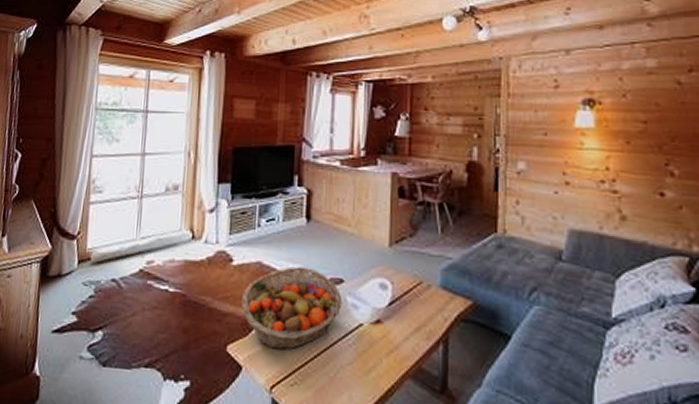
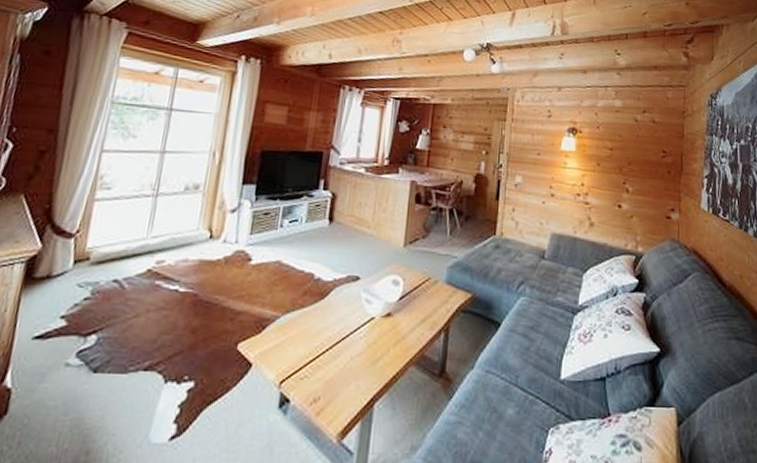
fruit basket: present [242,266,343,350] -> none [257,265,357,345]

